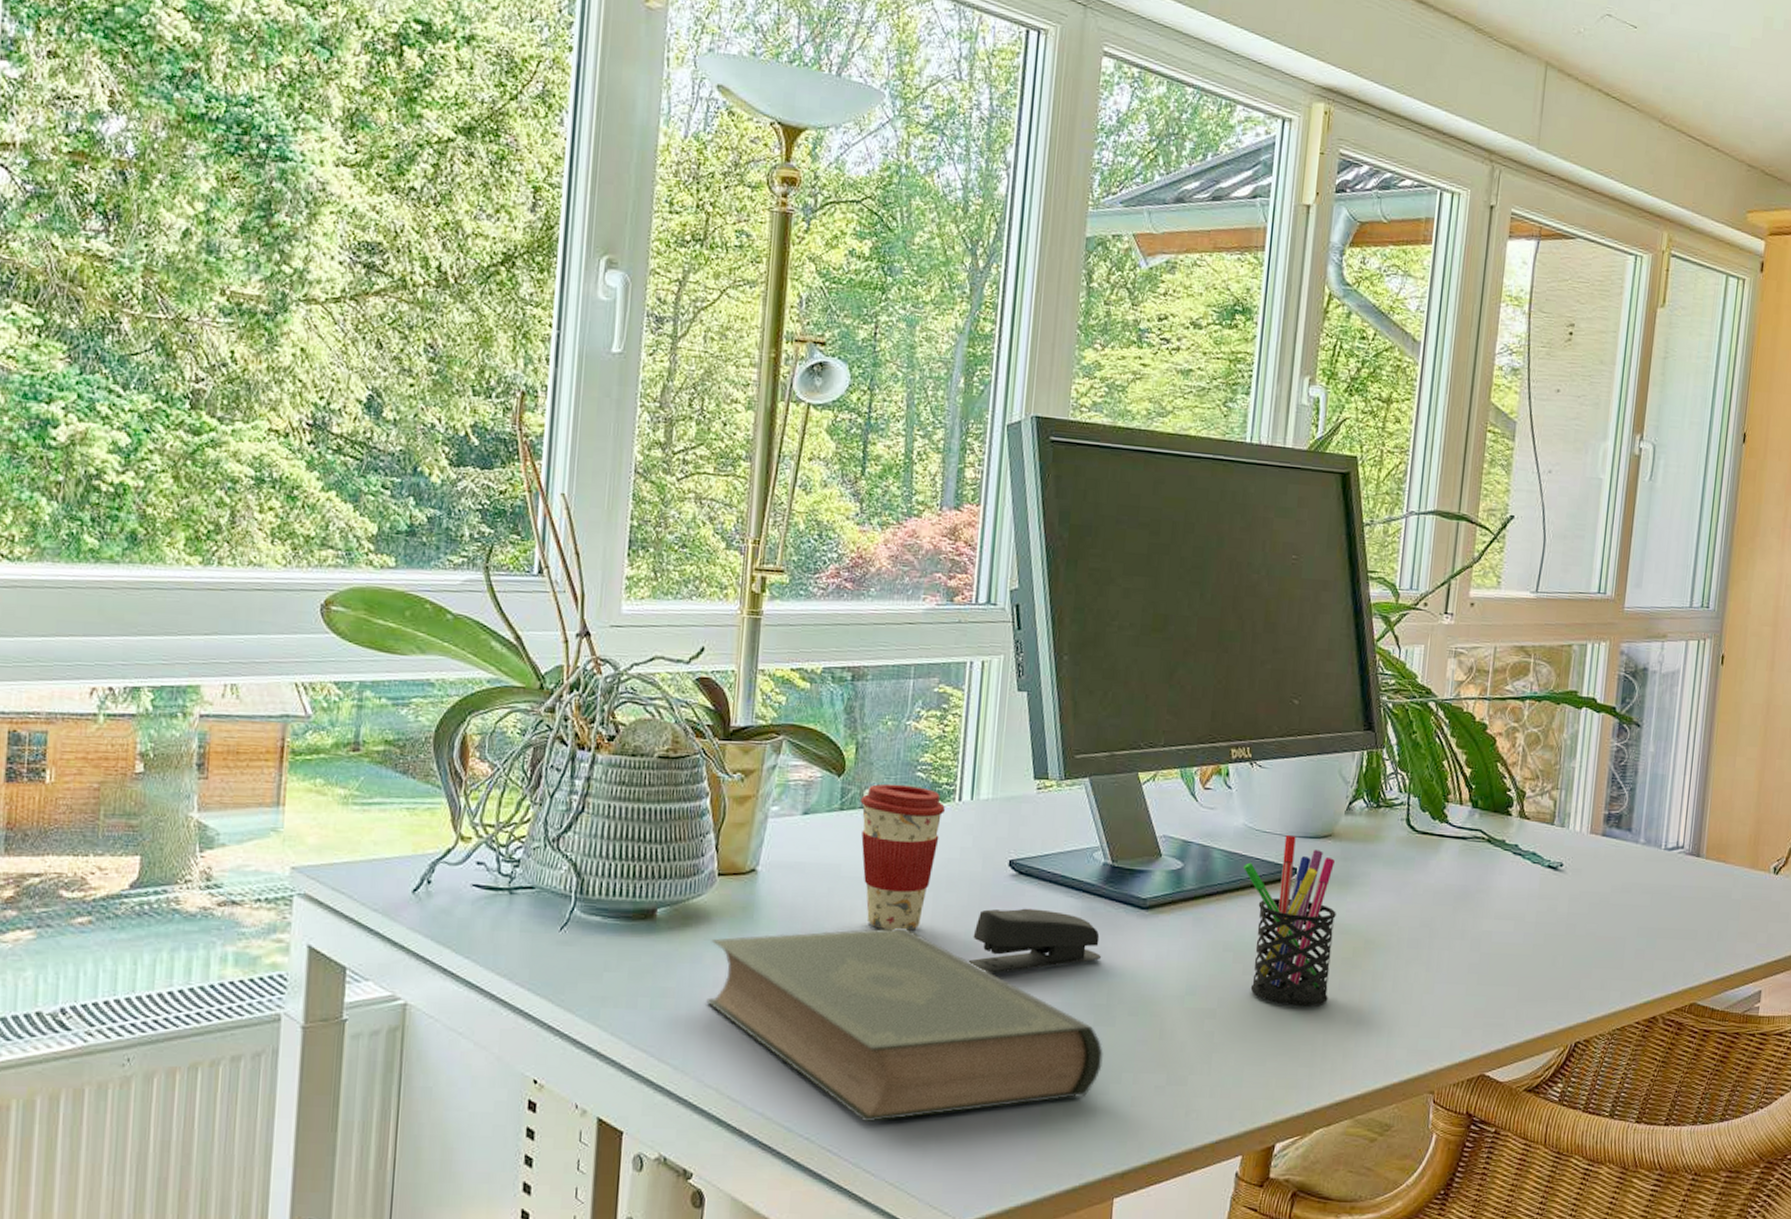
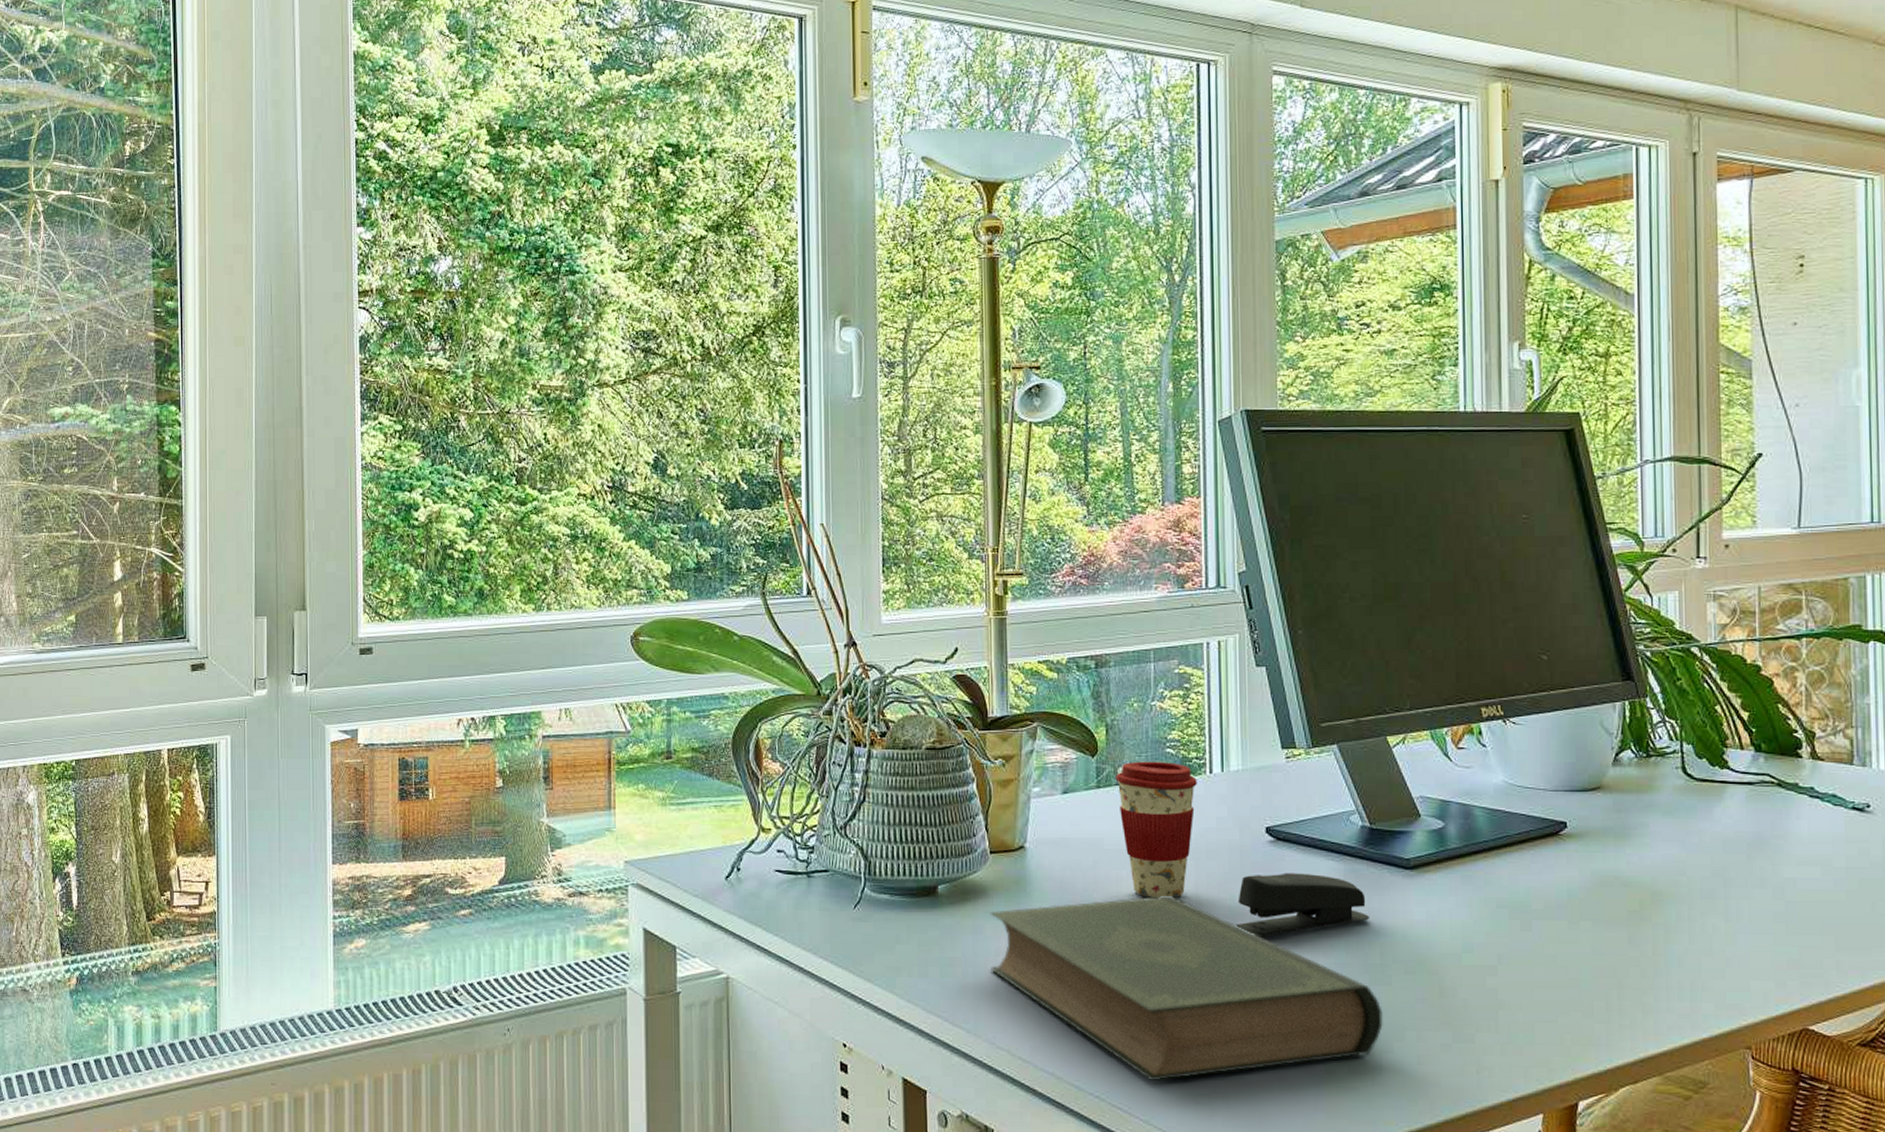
pen holder: present [1242,835,1336,1008] -> none [1507,790,1618,962]

